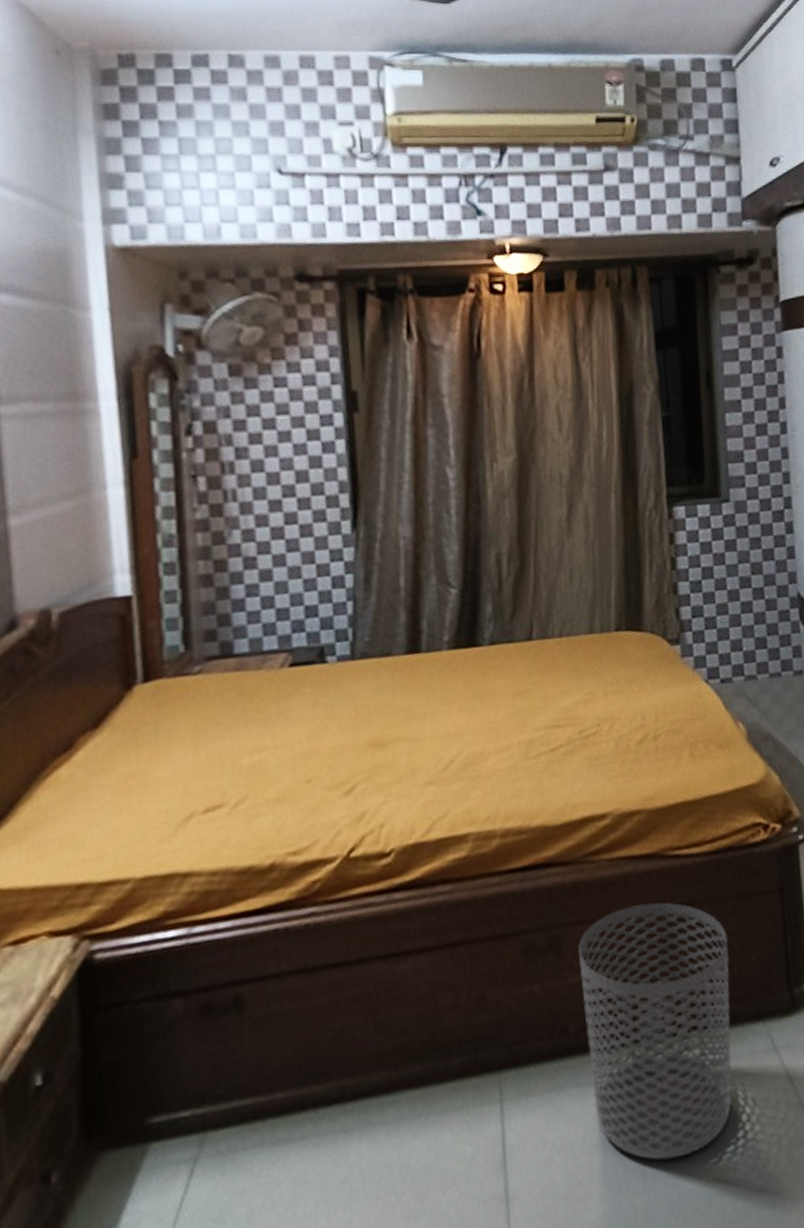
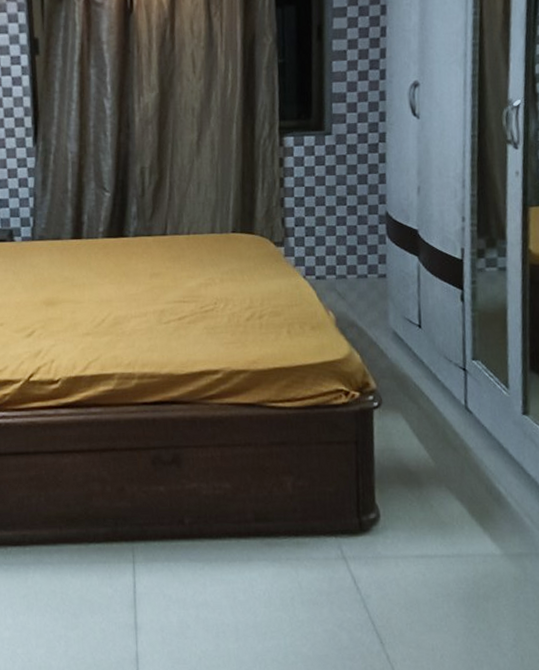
waste bin: present [578,902,732,1160] -> none [194,439,312,622]

